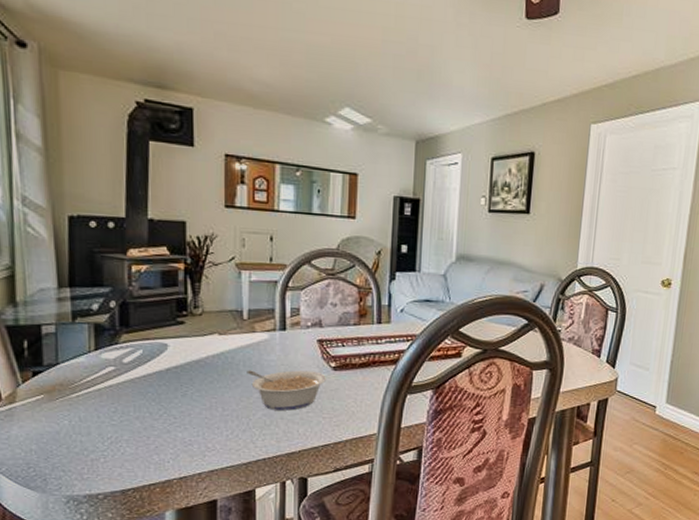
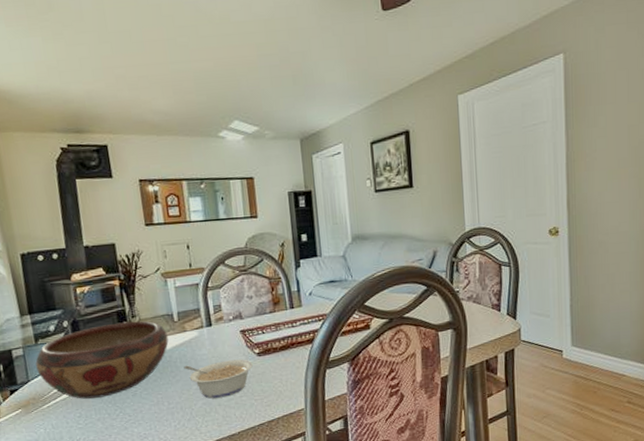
decorative bowl: none [69,311,233,393] -> present [35,320,169,399]

